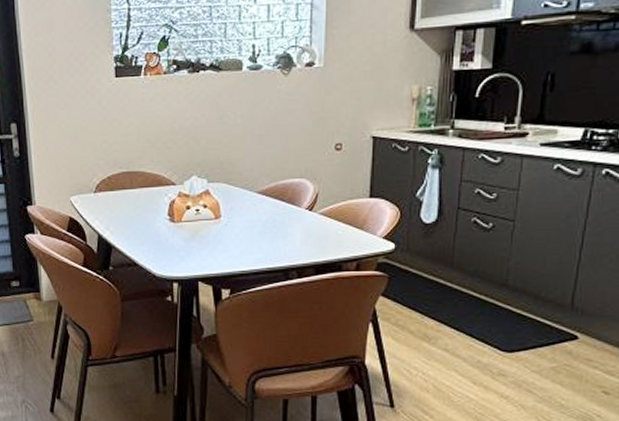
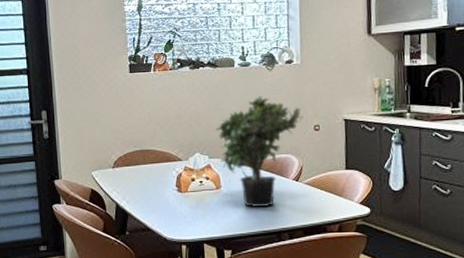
potted plant: none [217,106,323,242] -> present [216,95,303,208]

